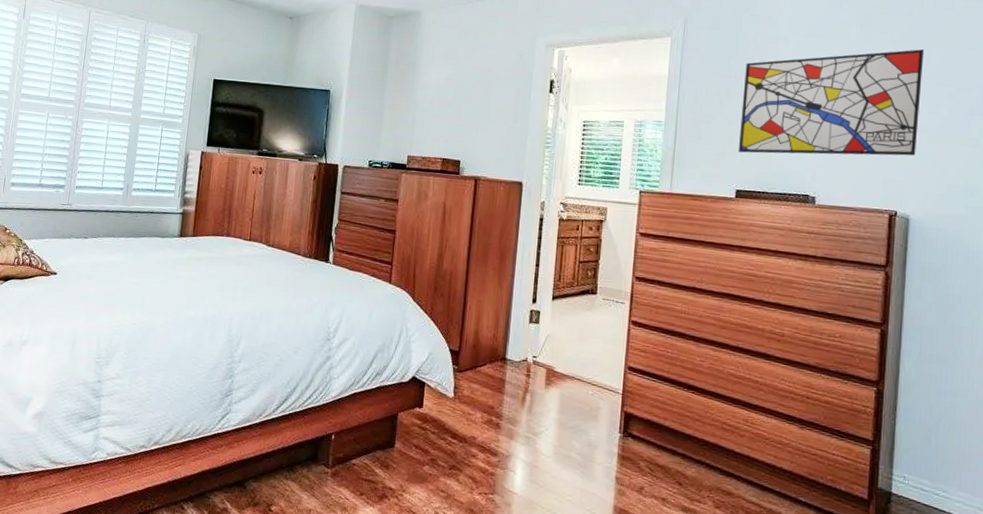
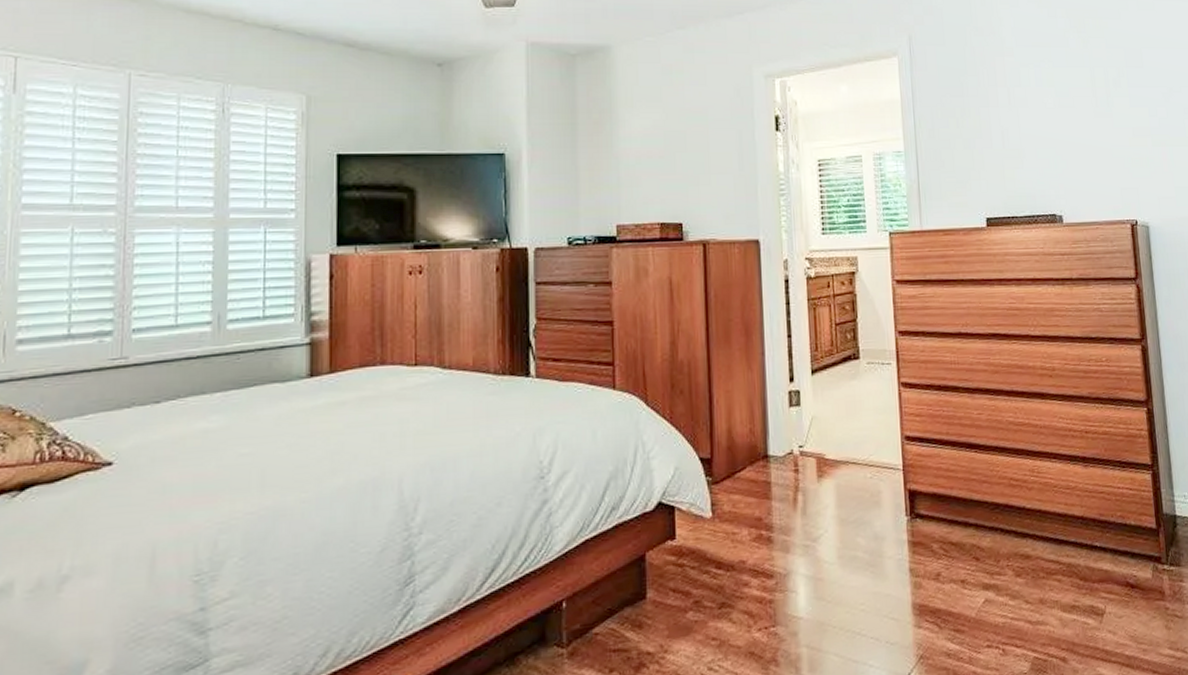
wall art: present [738,49,925,156] -> none [976,52,1145,176]

